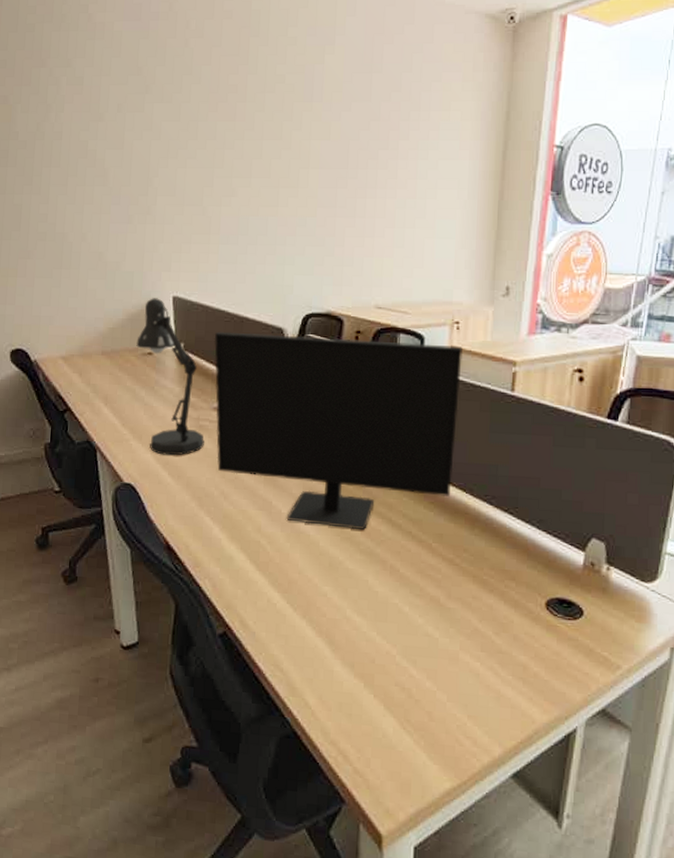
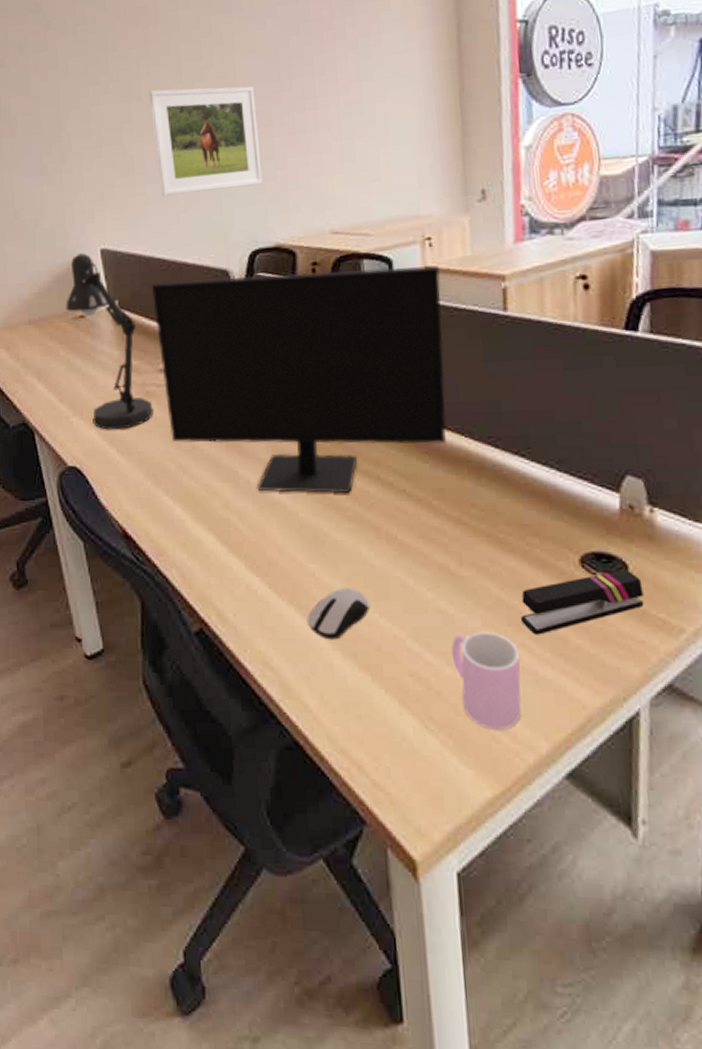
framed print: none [231,162,324,258] -> present [149,86,263,197]
computer mouse: none [315,608,370,651] -> present [306,587,371,640]
cup: none [432,654,488,735] -> present [451,631,522,730]
stapler: none [491,614,593,661] -> present [520,569,645,635]

